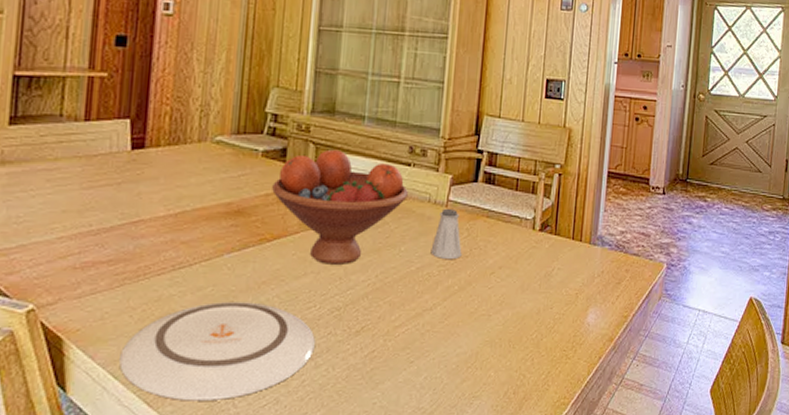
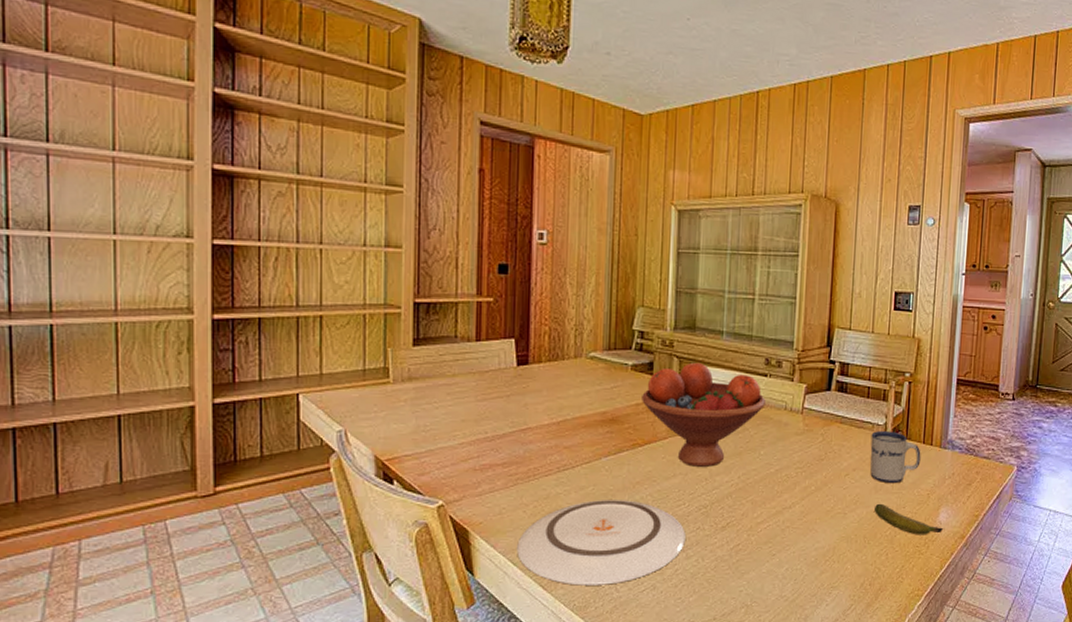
saltshaker: present [430,208,462,260] -> none [788,415,818,463]
mug: none [517,226,570,283] -> present [870,431,921,484]
banana: none [519,304,592,338] -> present [873,503,944,535]

